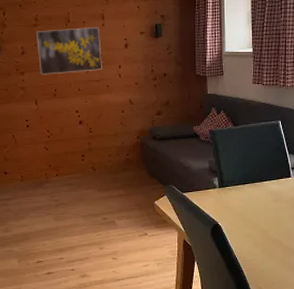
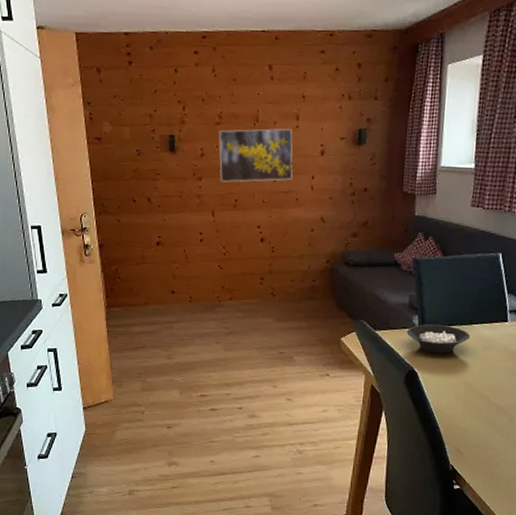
cereal bowl: none [209,183,262,208] -> present [406,324,471,354]

